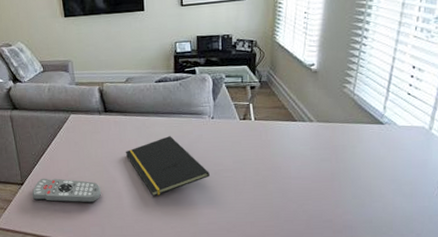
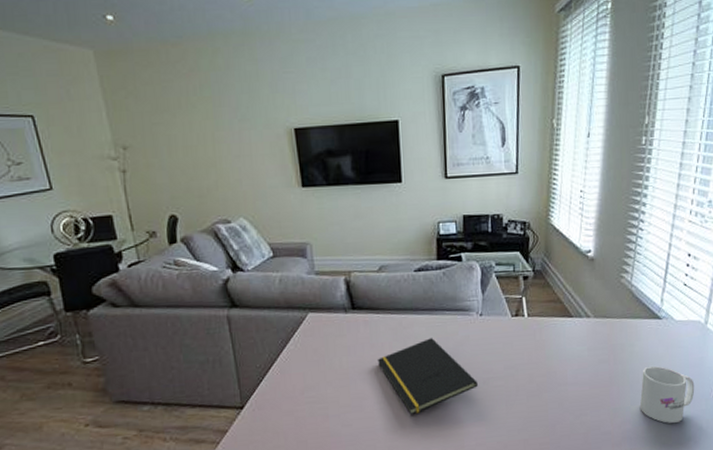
remote control: present [32,178,101,204] -> none [255,397,346,430]
mug: none [360,166,418,217] -> present [639,366,695,424]

